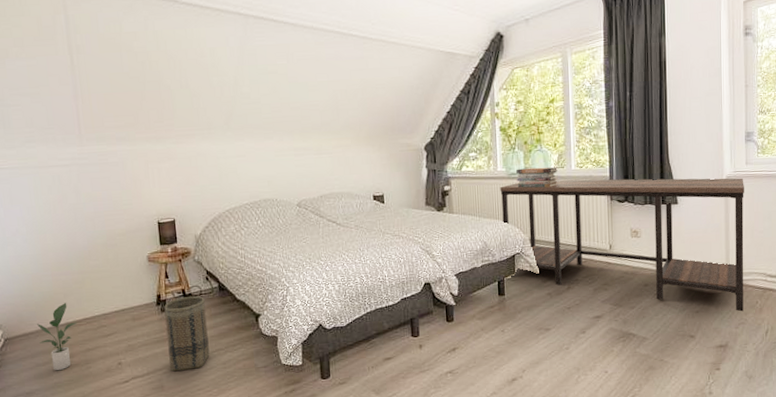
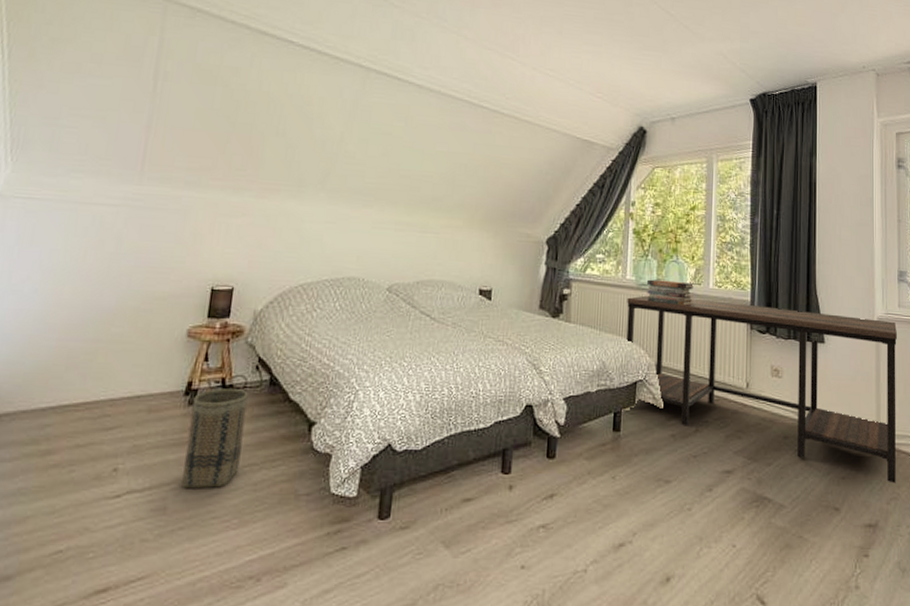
potted plant: present [37,303,78,371] -> none [14,378,74,472]

